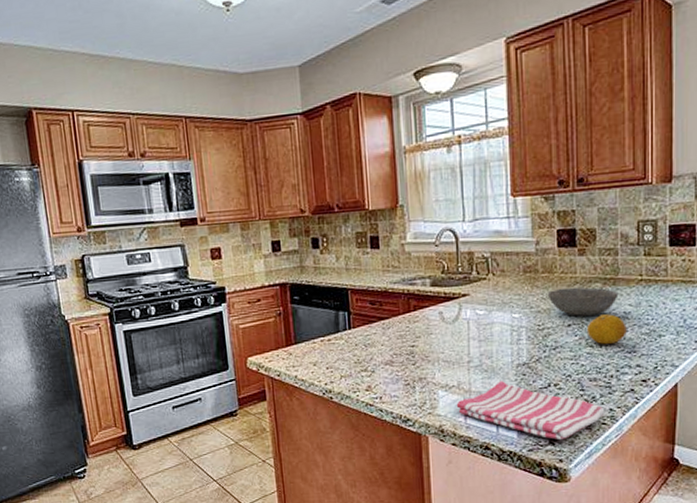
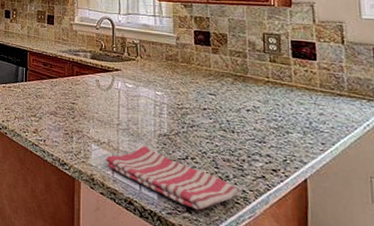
bowl: present [547,287,619,316] -> none [185,77,248,105]
fruit: present [586,314,627,345] -> none [220,105,256,132]

